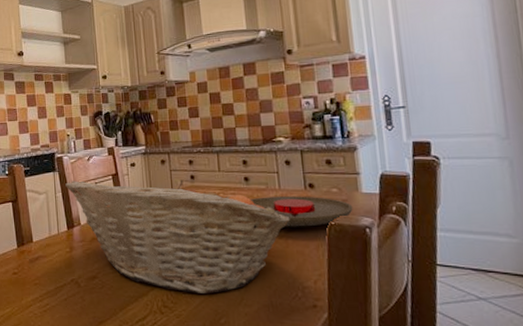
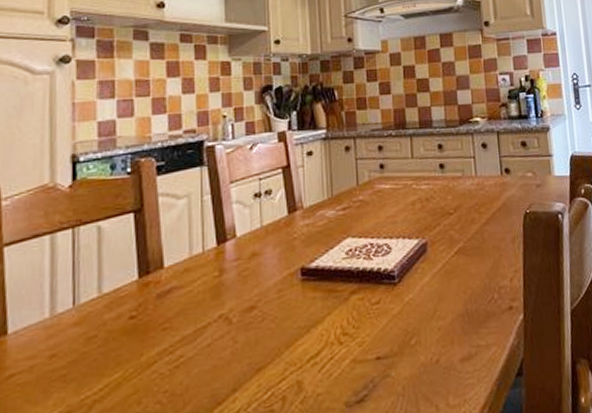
fruit basket: present [65,179,291,293] -> none [217,169,487,312]
plate: present [251,196,353,227] -> none [446,182,547,219]

